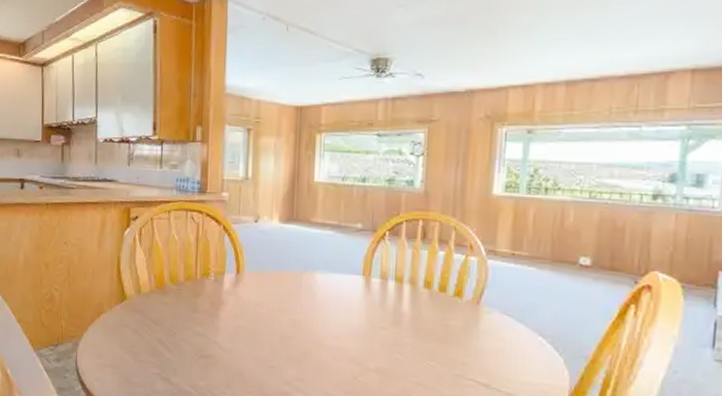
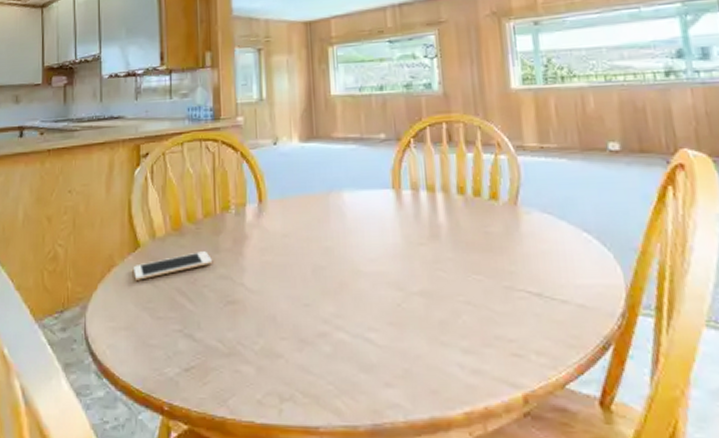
cell phone: none [119,309,190,328] -> present [133,251,212,280]

